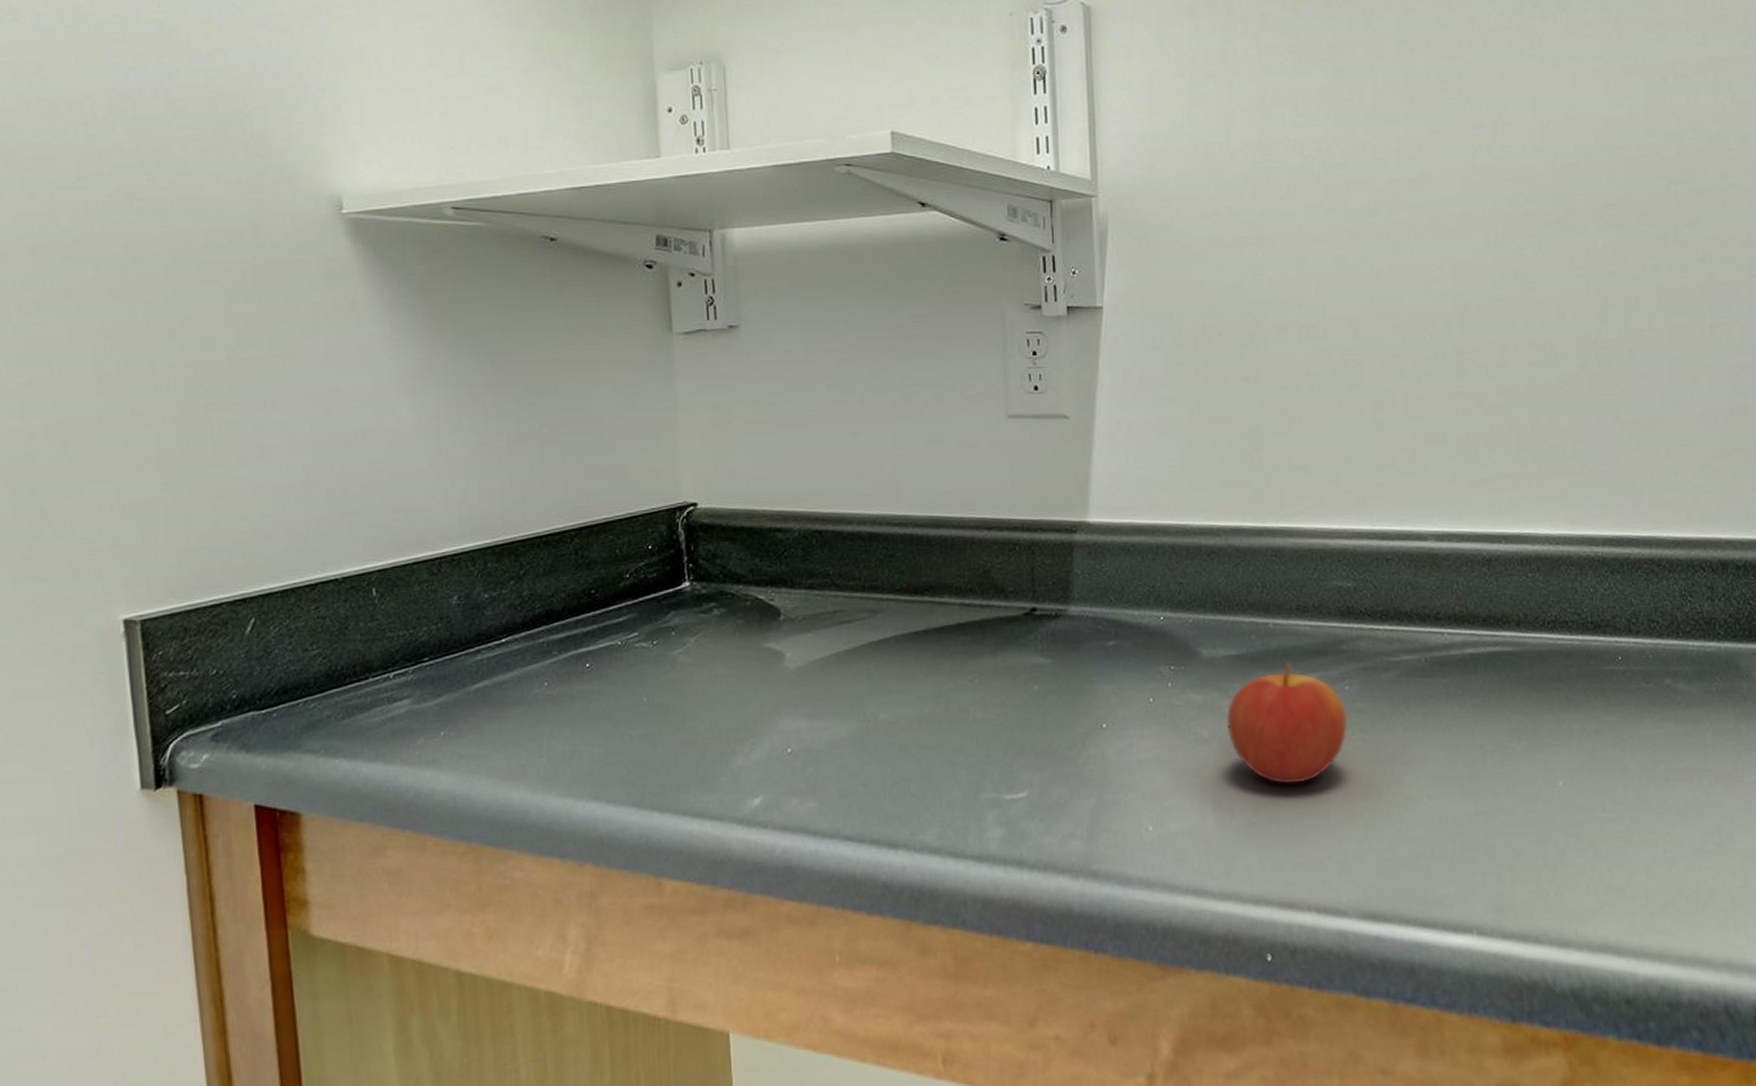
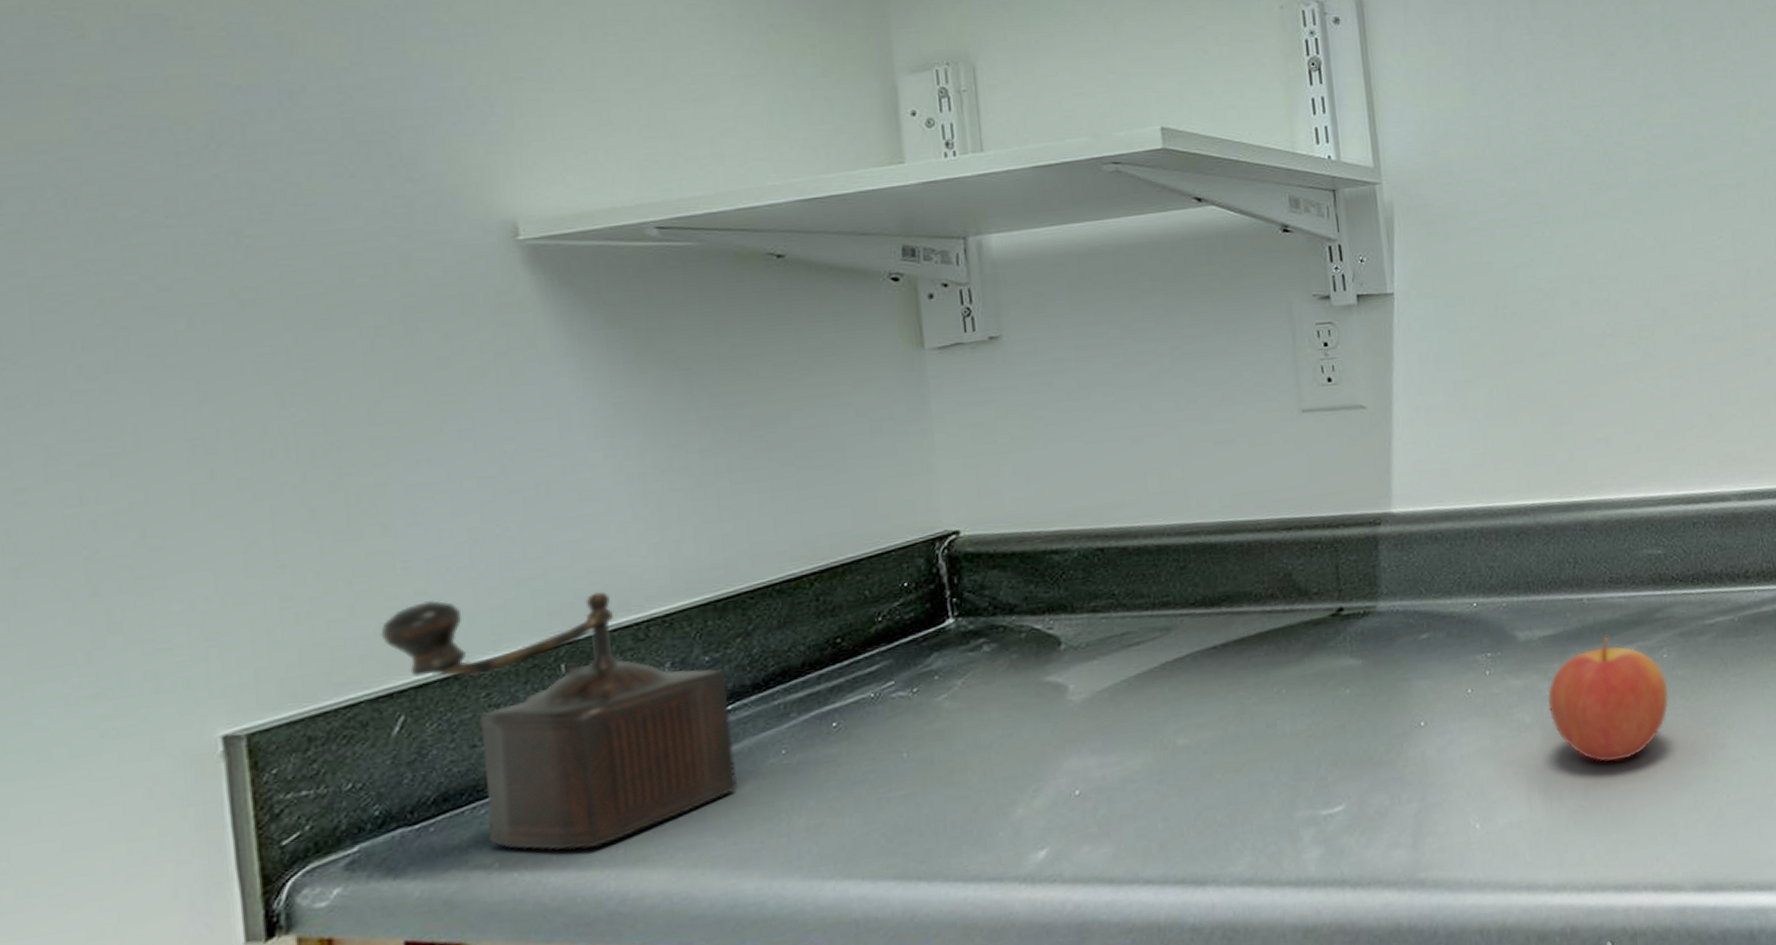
pepper mill: none [237,524,509,747] -> present [380,591,738,851]

